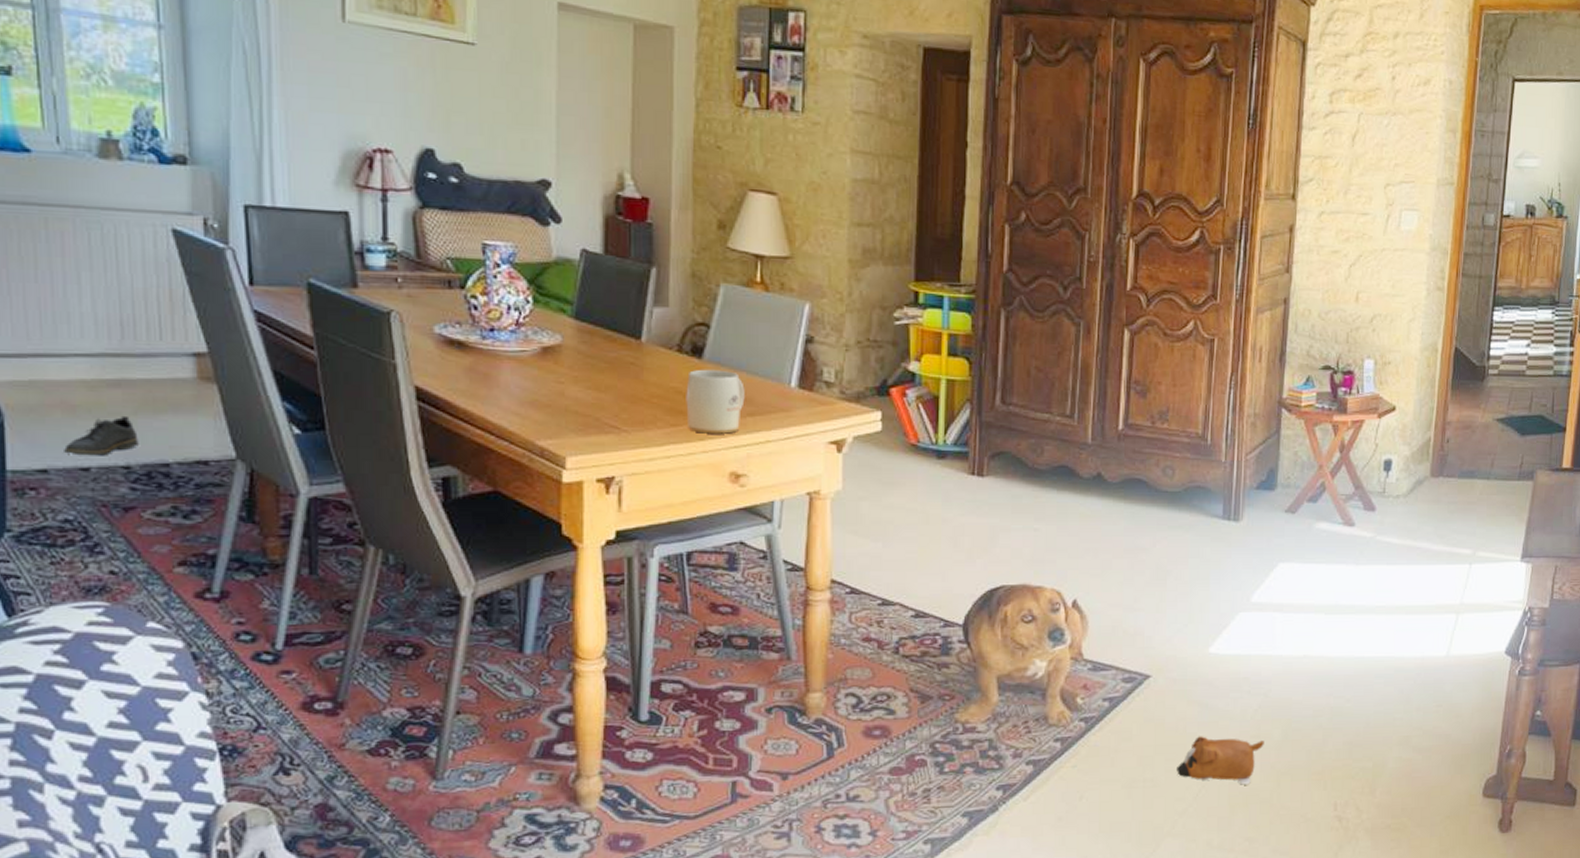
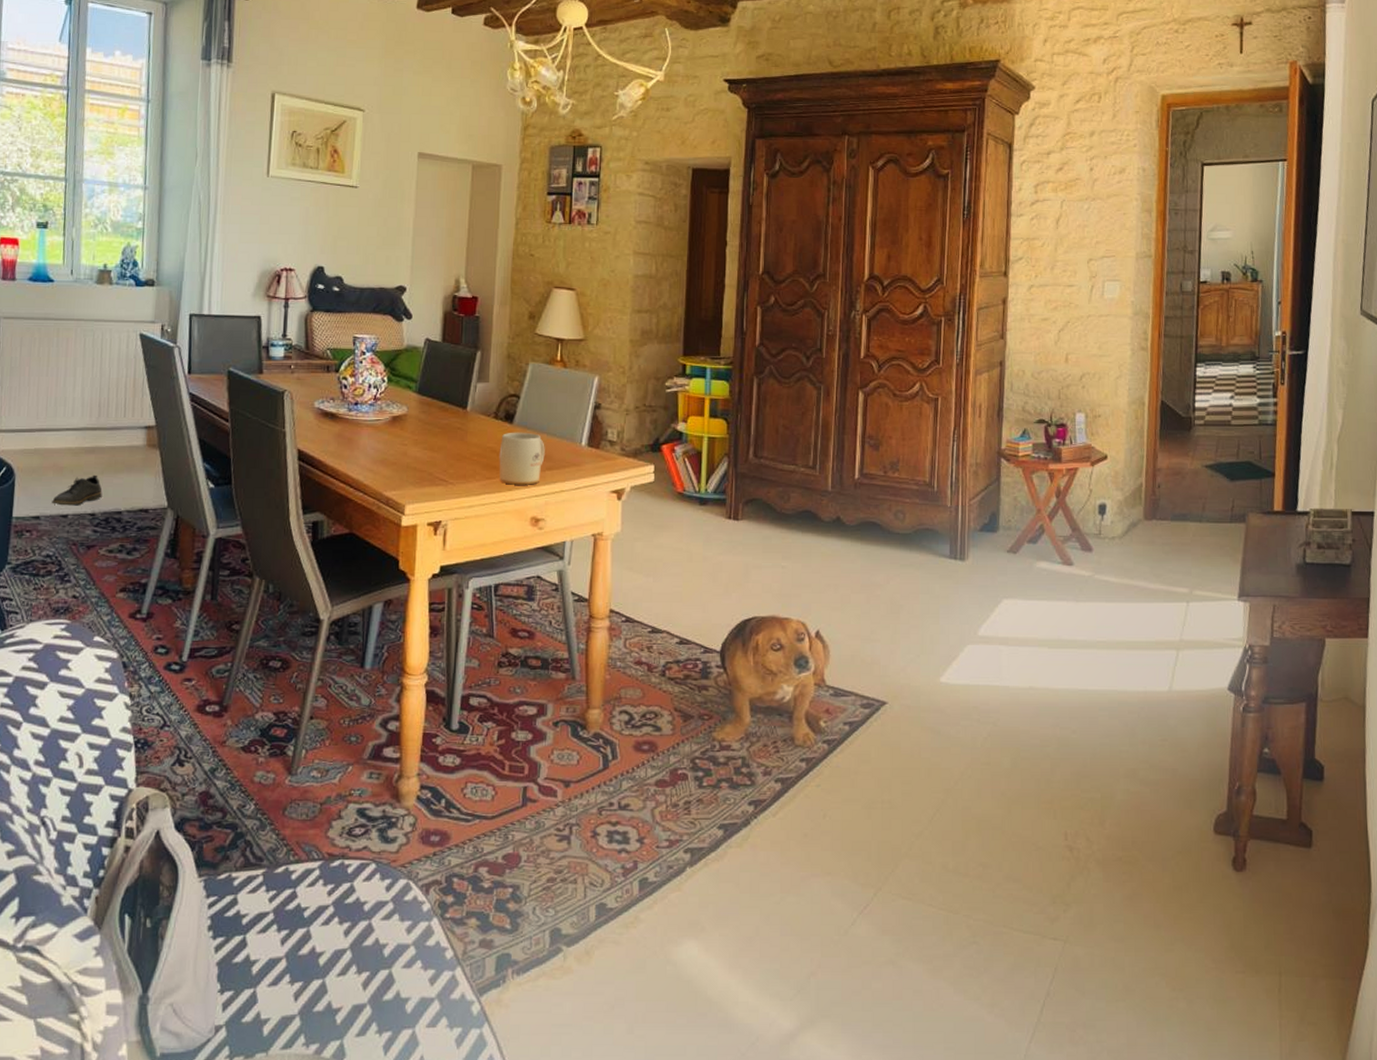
dog toy: present [1177,736,1264,785] -> none [912,761,995,811]

